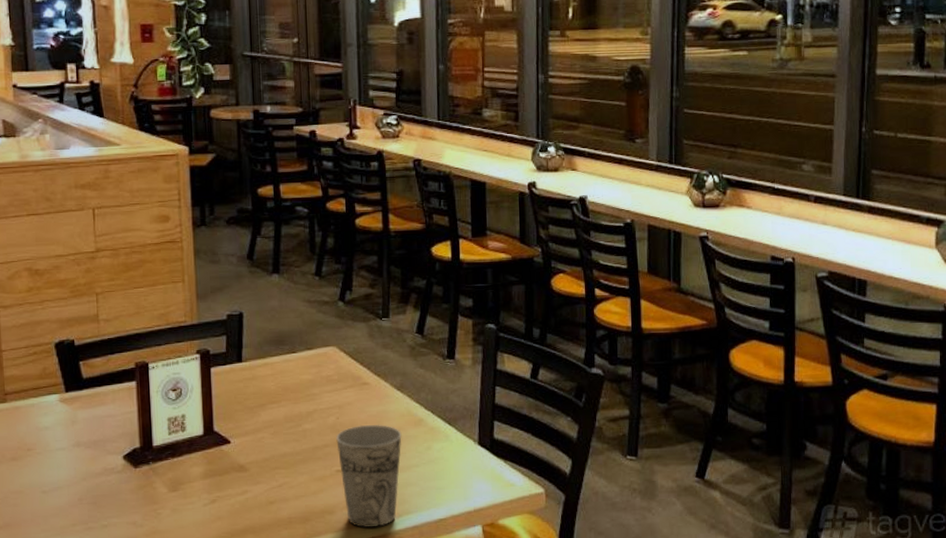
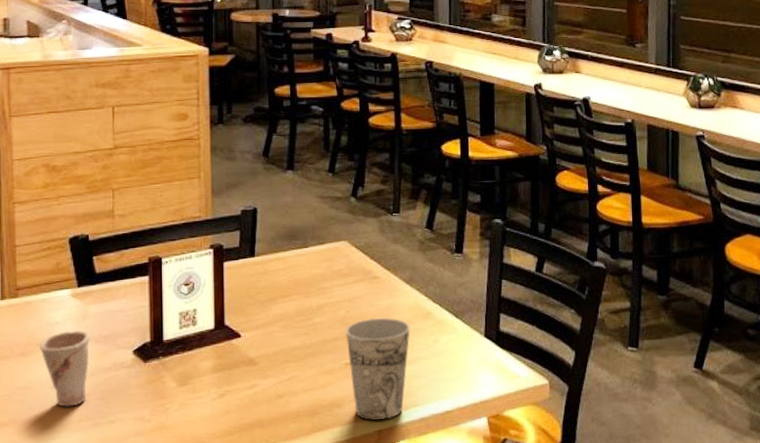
cup: none [30,435,80,511] -> present [39,330,90,407]

